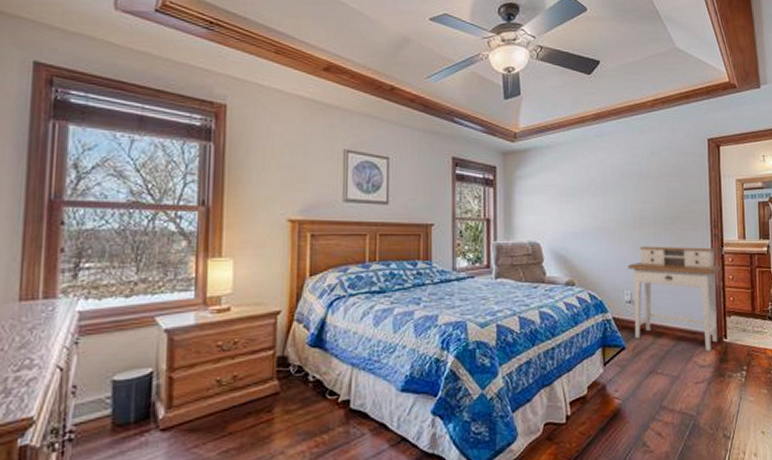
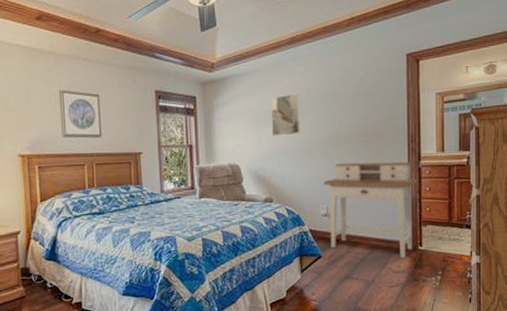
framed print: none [575,170,605,214] -> present [271,93,301,136]

